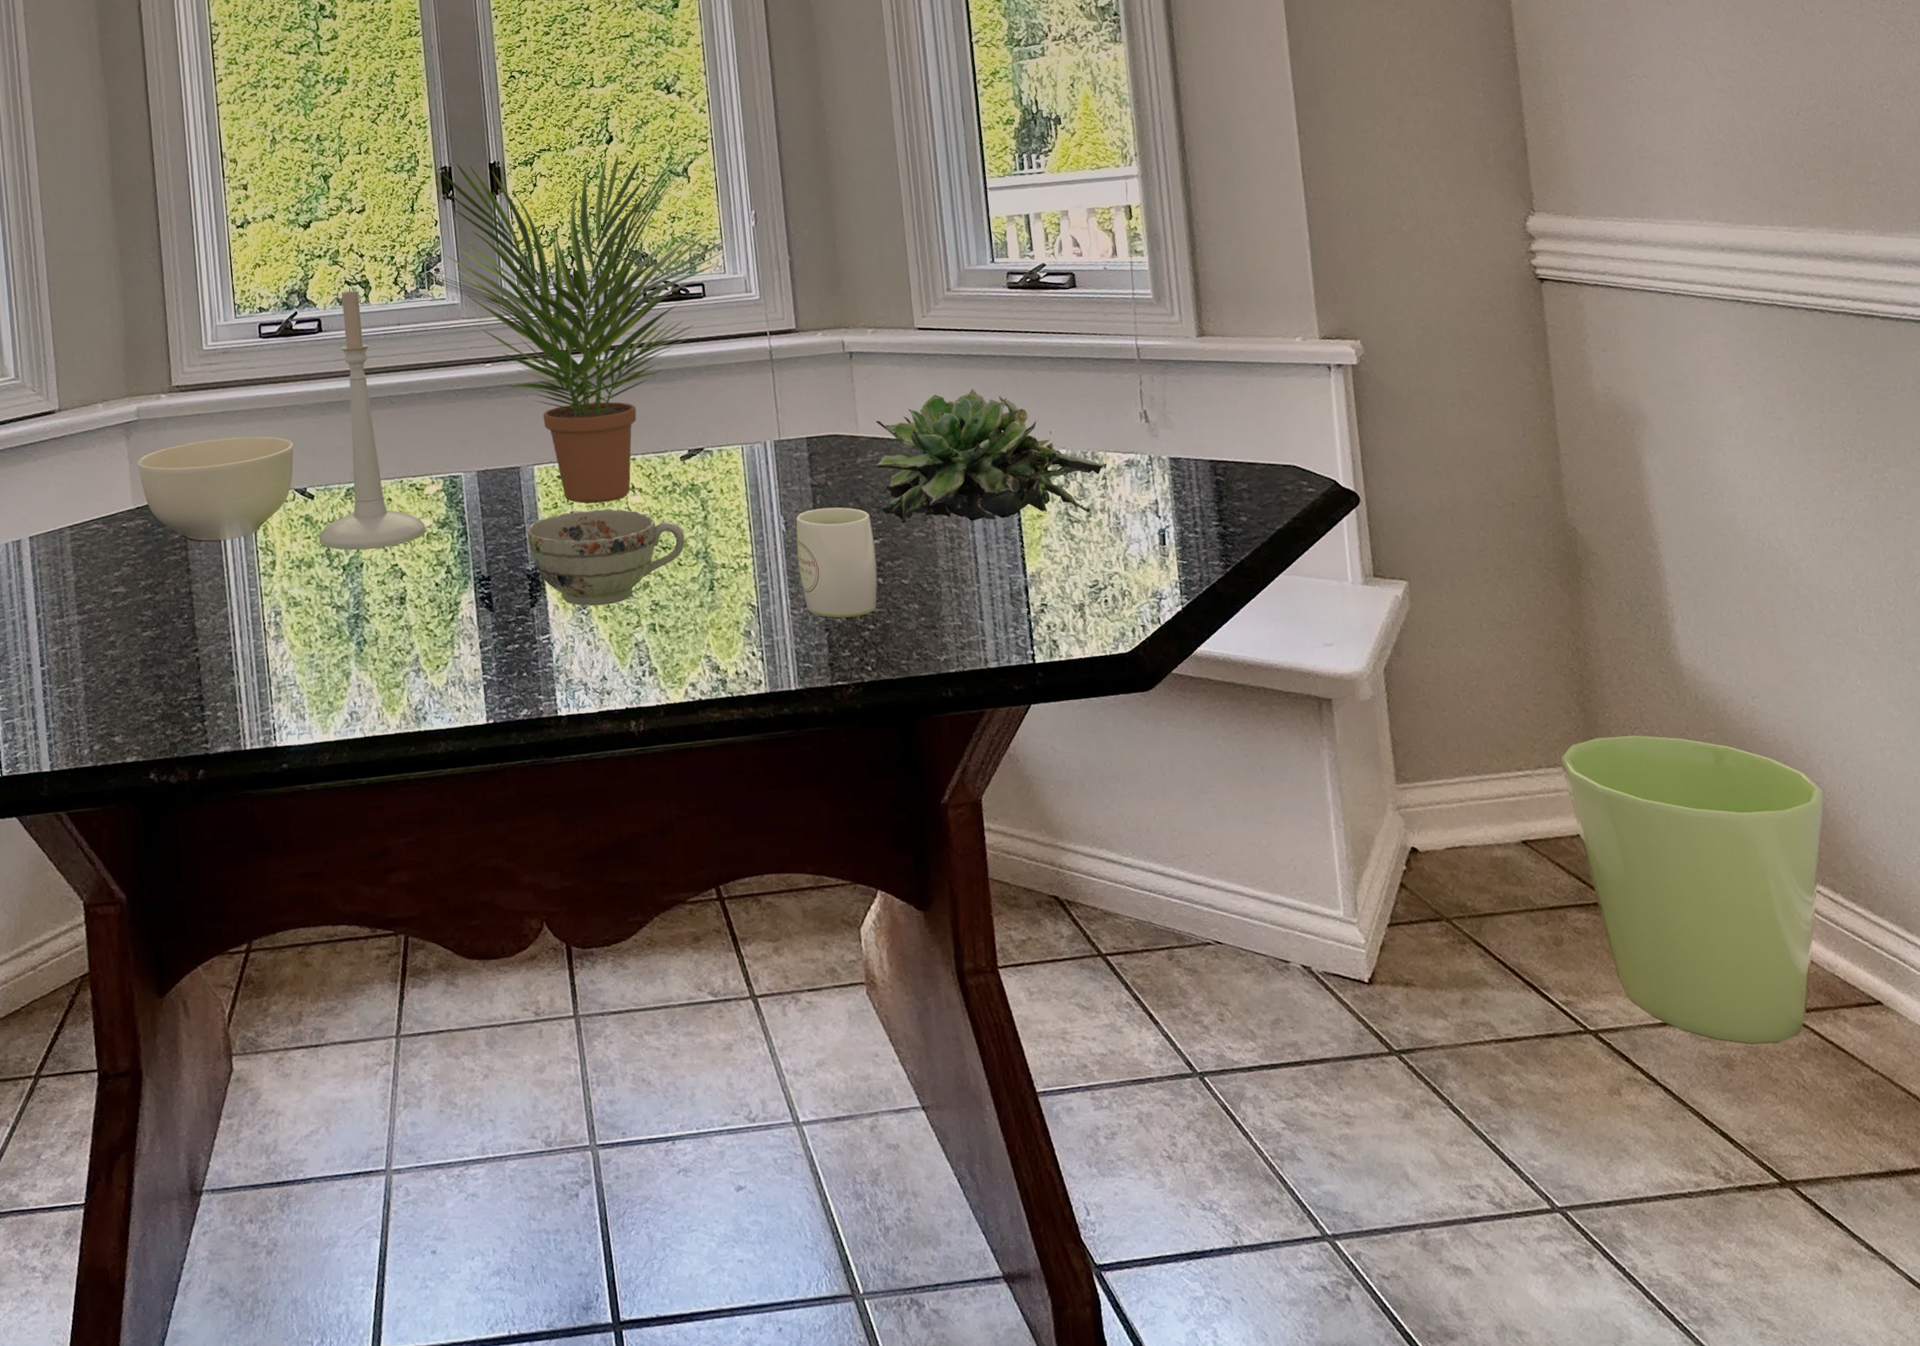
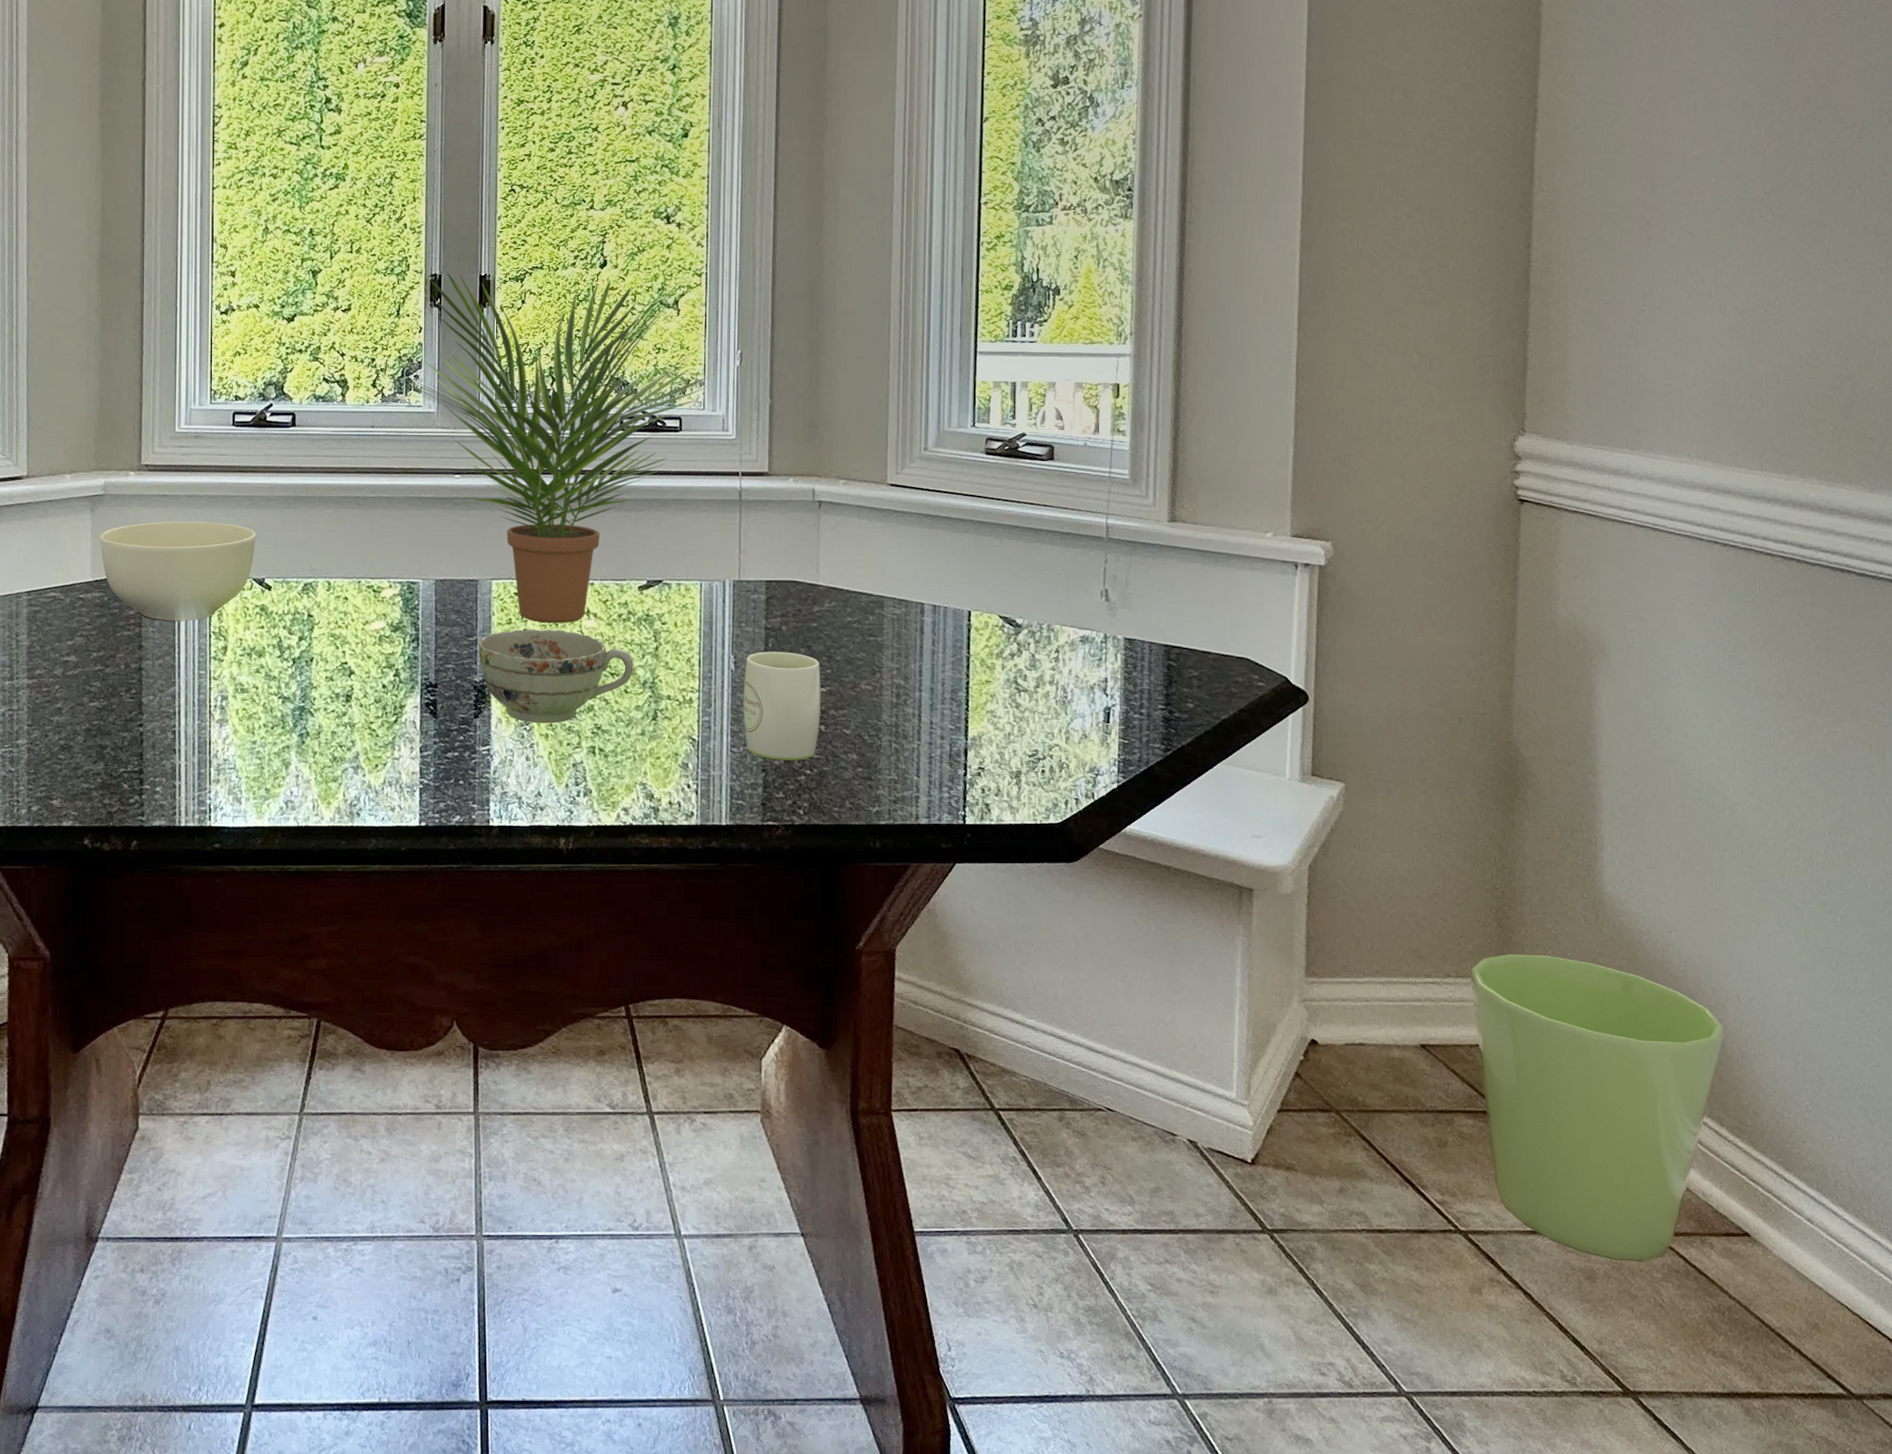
candlestick: present [318,287,426,550] -> none [272,385,379,645]
succulent plant: present [871,388,1107,523] -> none [827,549,1062,683]

